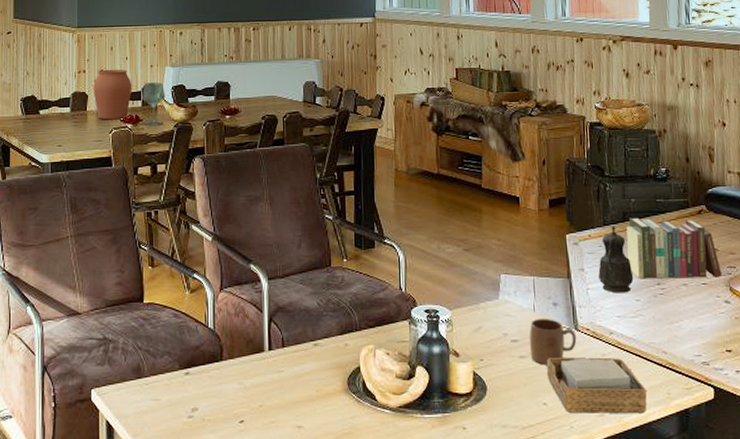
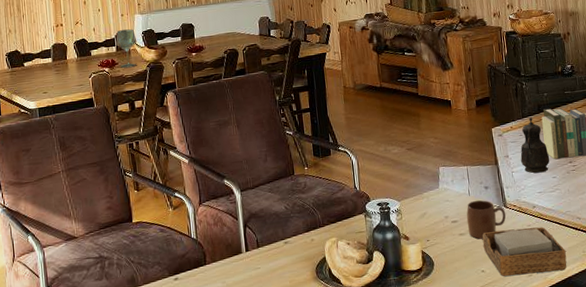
vase: present [93,69,132,120] -> none [70,20,107,67]

